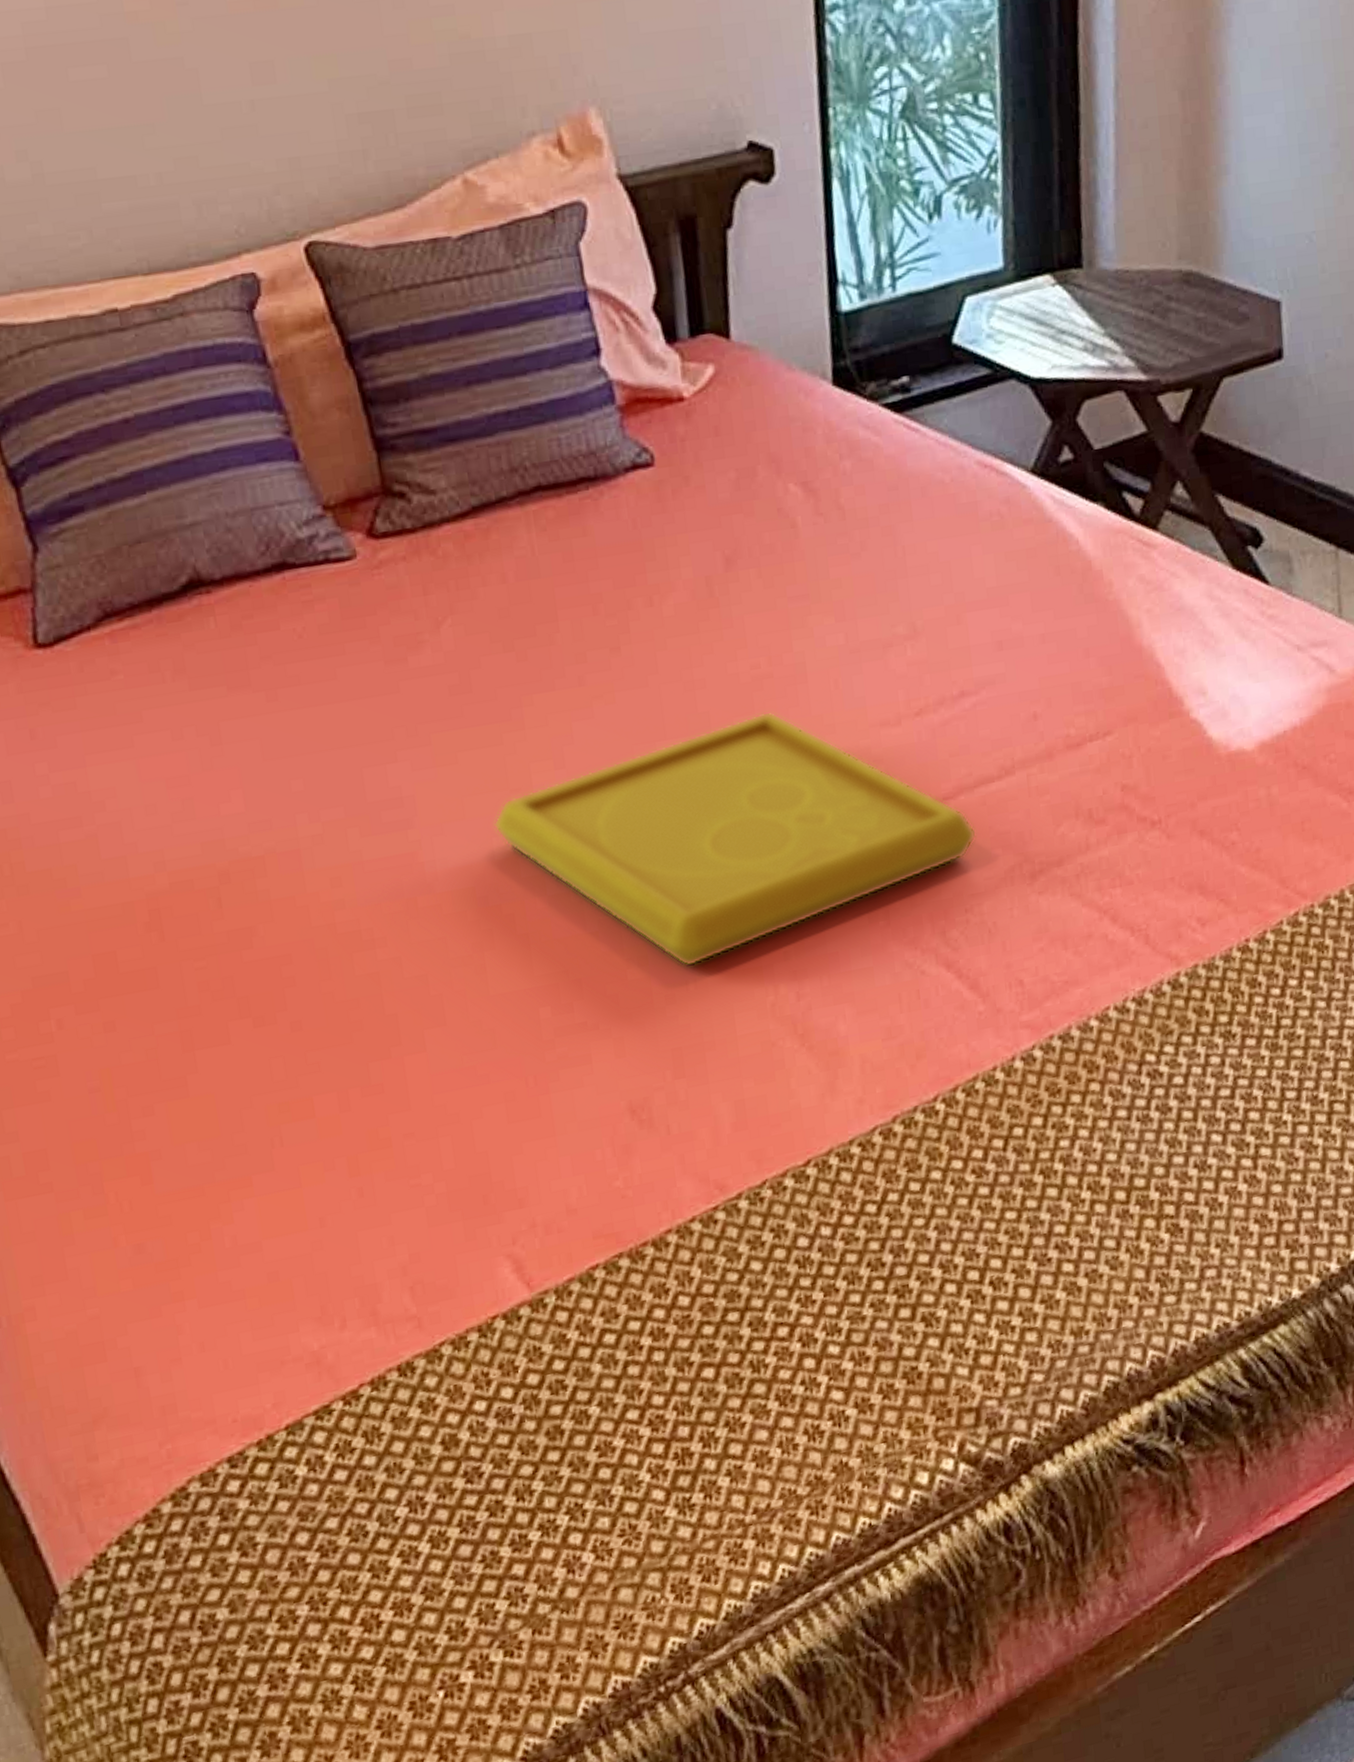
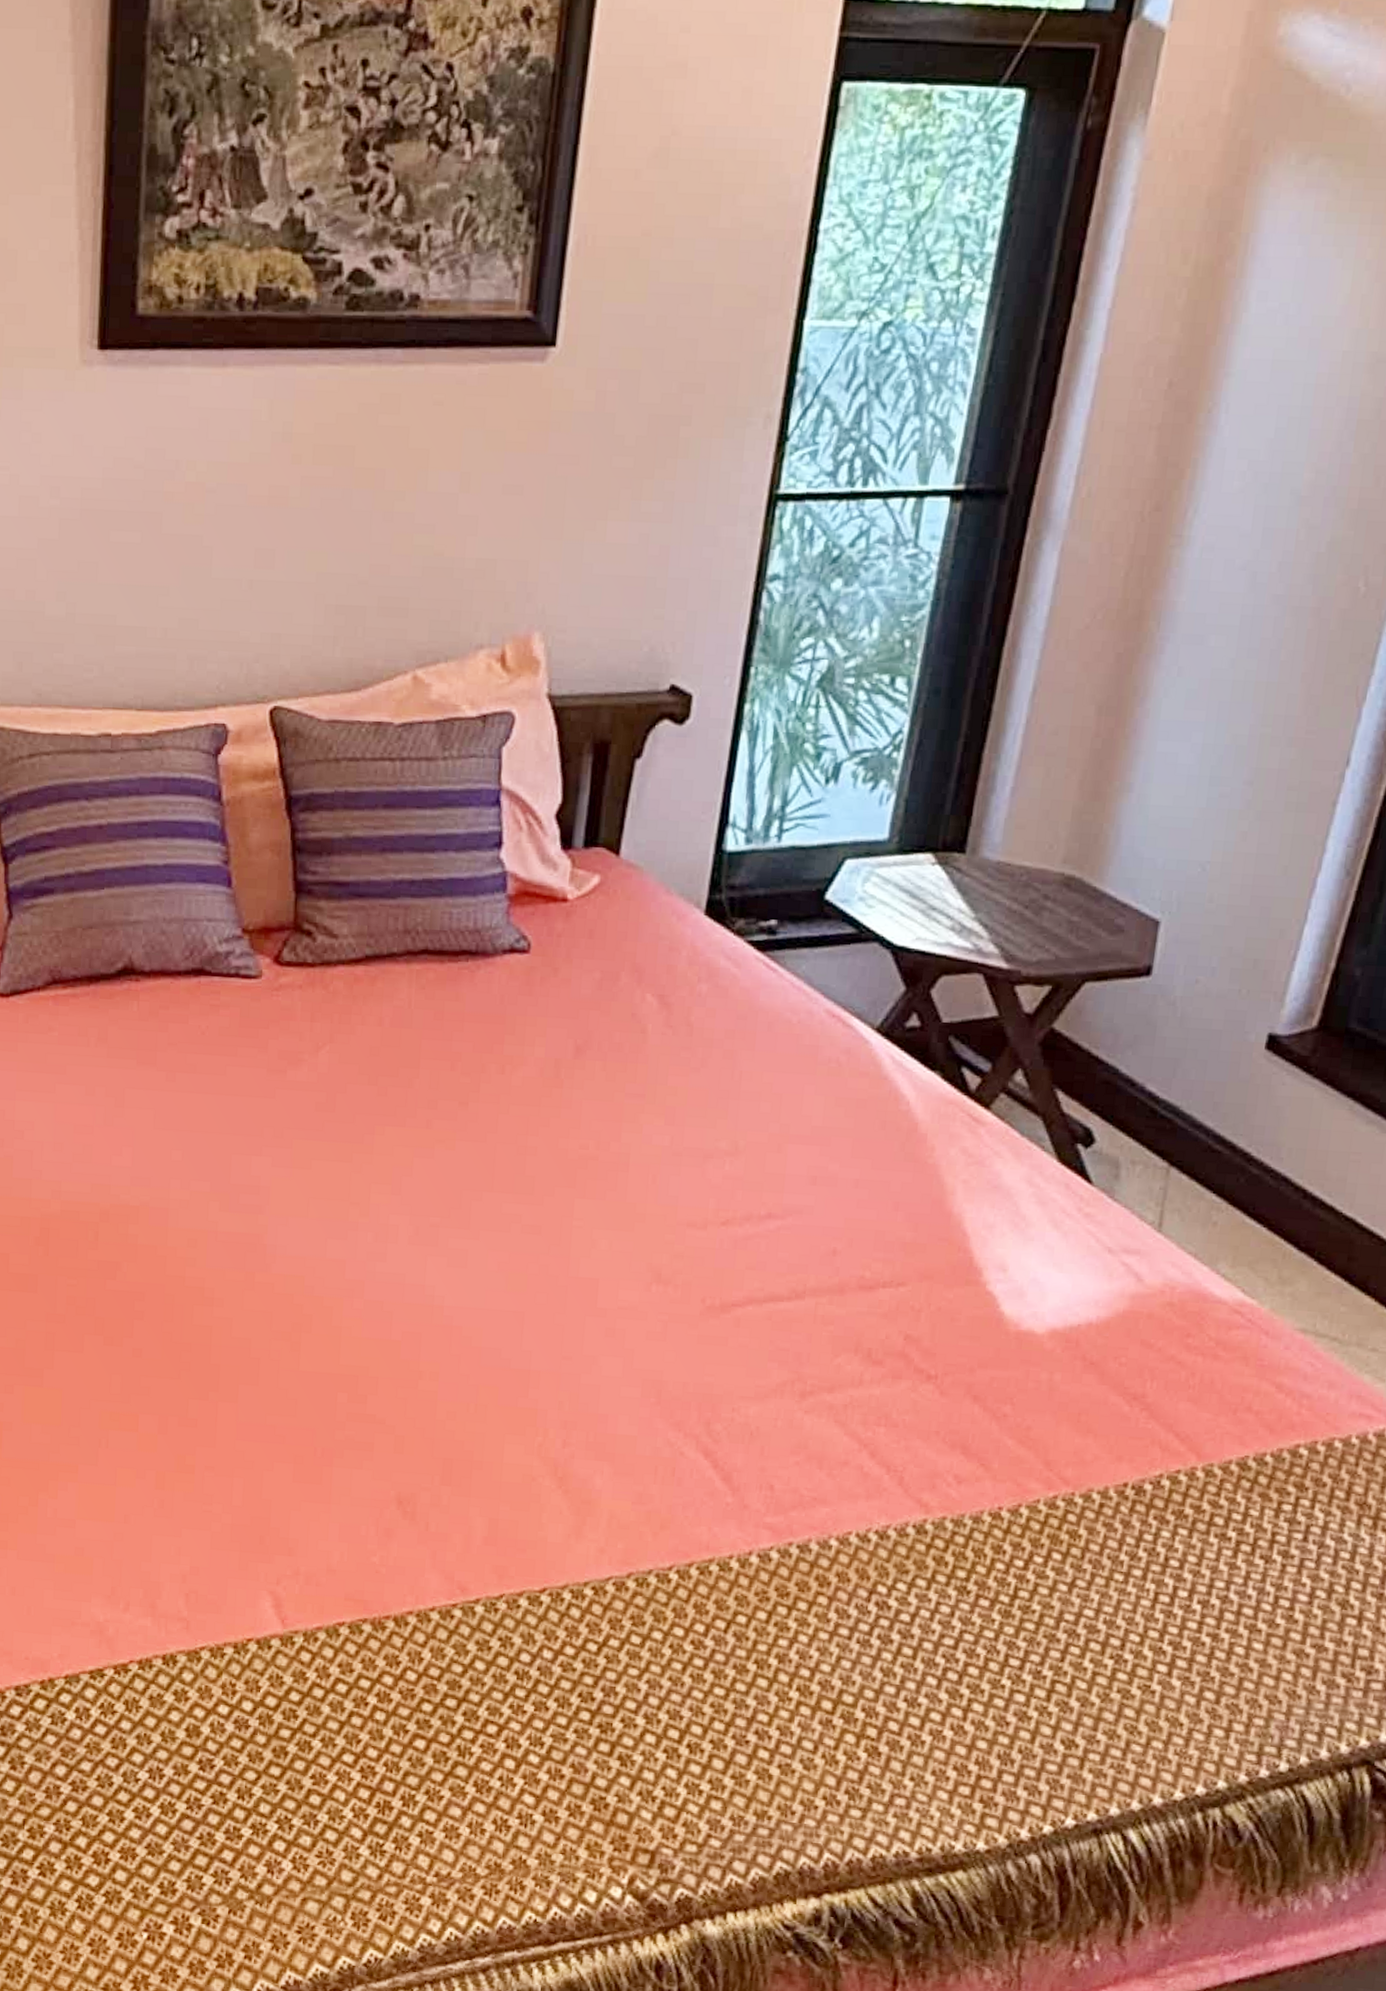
serving tray: present [493,711,977,968] -> none [330,1188,758,1393]

